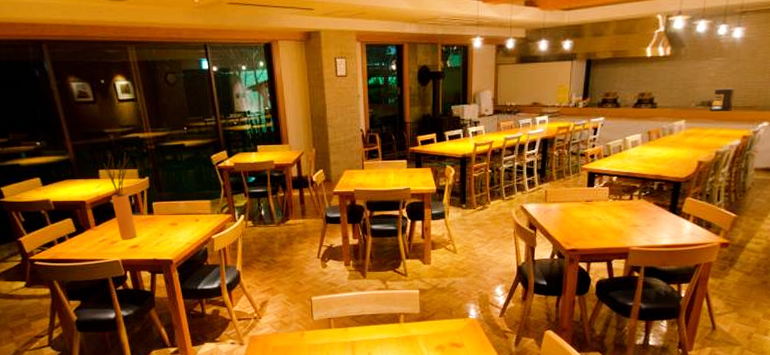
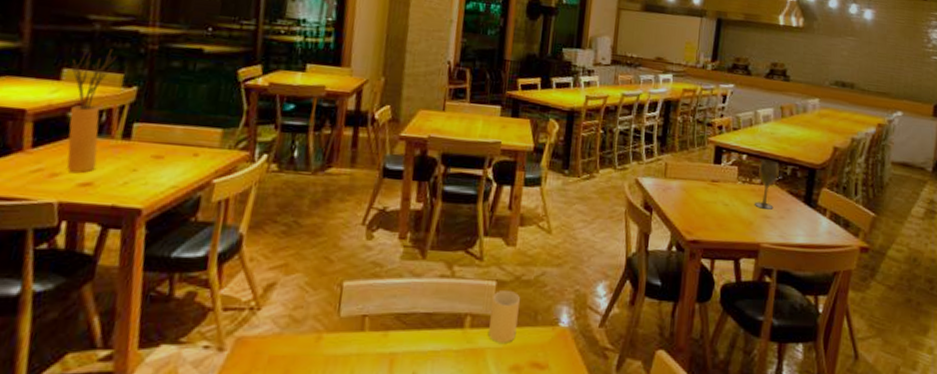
cup: none [417,296,438,332] -> present [488,291,520,343]
wine glass: none [625,178,648,220] -> present [755,158,780,210]
coffee maker: present [708,87,735,111] -> none [842,69,868,95]

